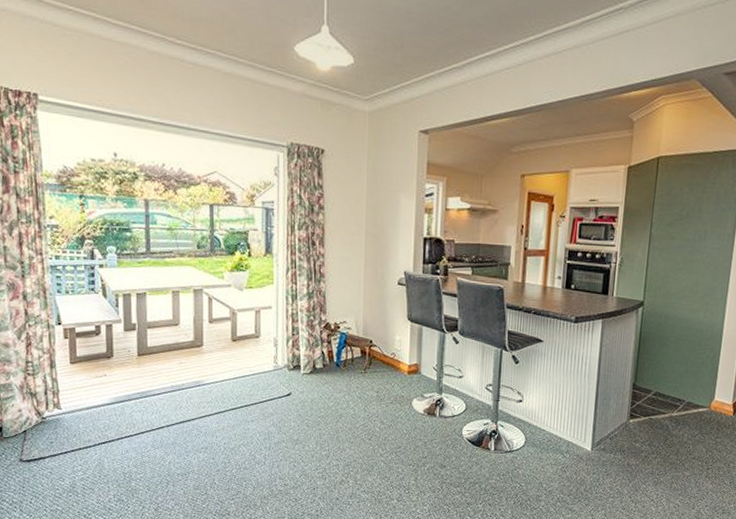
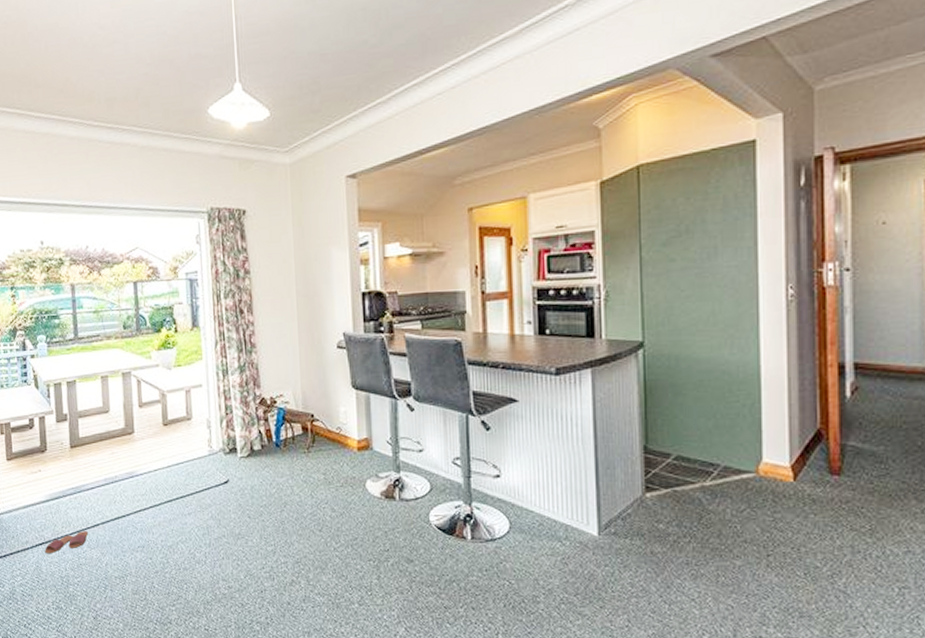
slippers: none [107,432,152,452] -> present [45,531,88,554]

